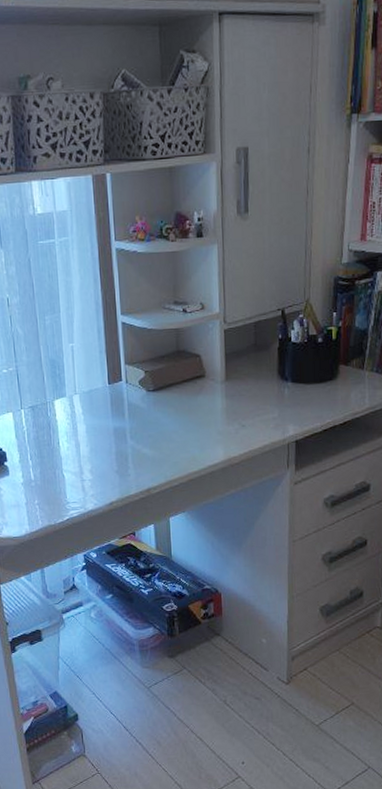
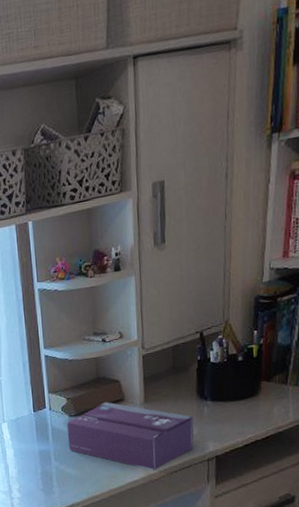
tissue box: none [144,377,275,454] -> present [66,402,194,471]

